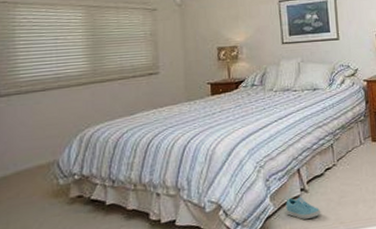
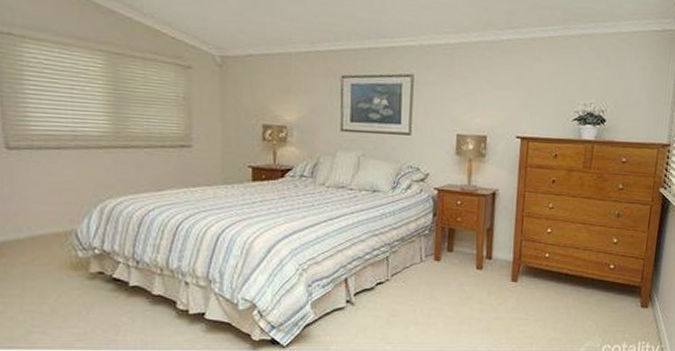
sneaker: present [286,197,320,219] -> none [327,309,366,333]

